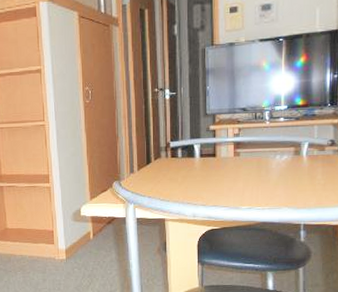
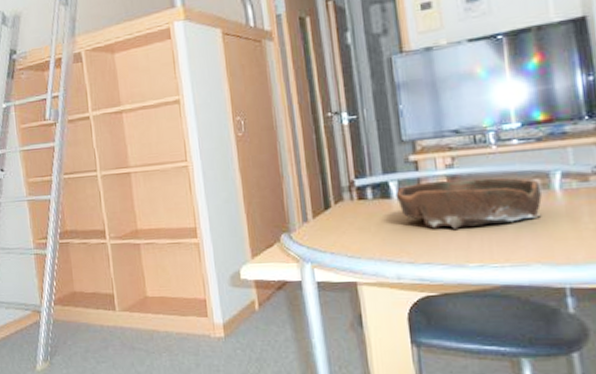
bowl: none [198,145,294,181] -> present [395,177,542,229]

